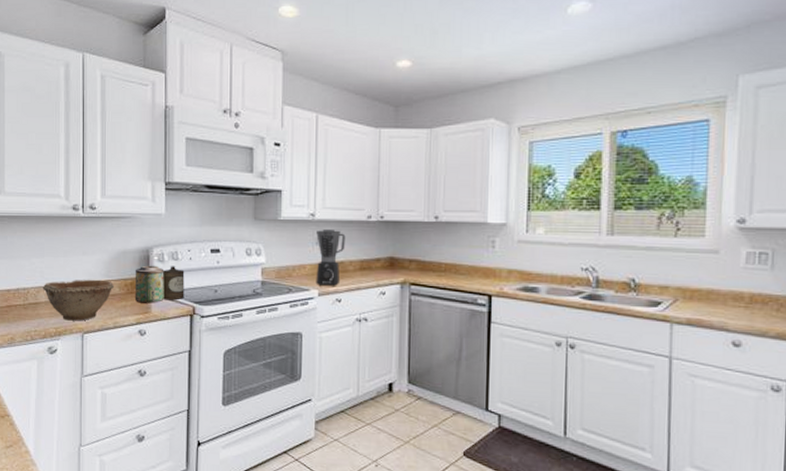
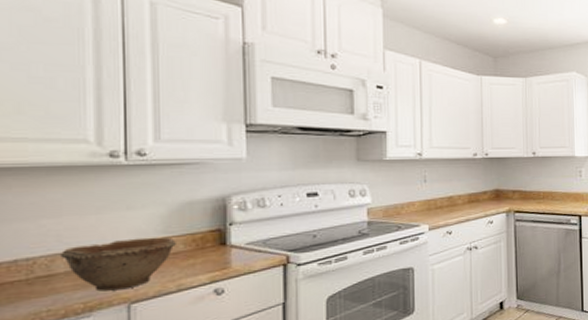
canister: present [134,265,164,304] -> none [206,215,248,259]
canister: present [162,266,185,300] -> none [244,214,275,252]
blender: present [316,230,346,287] -> none [424,167,454,222]

